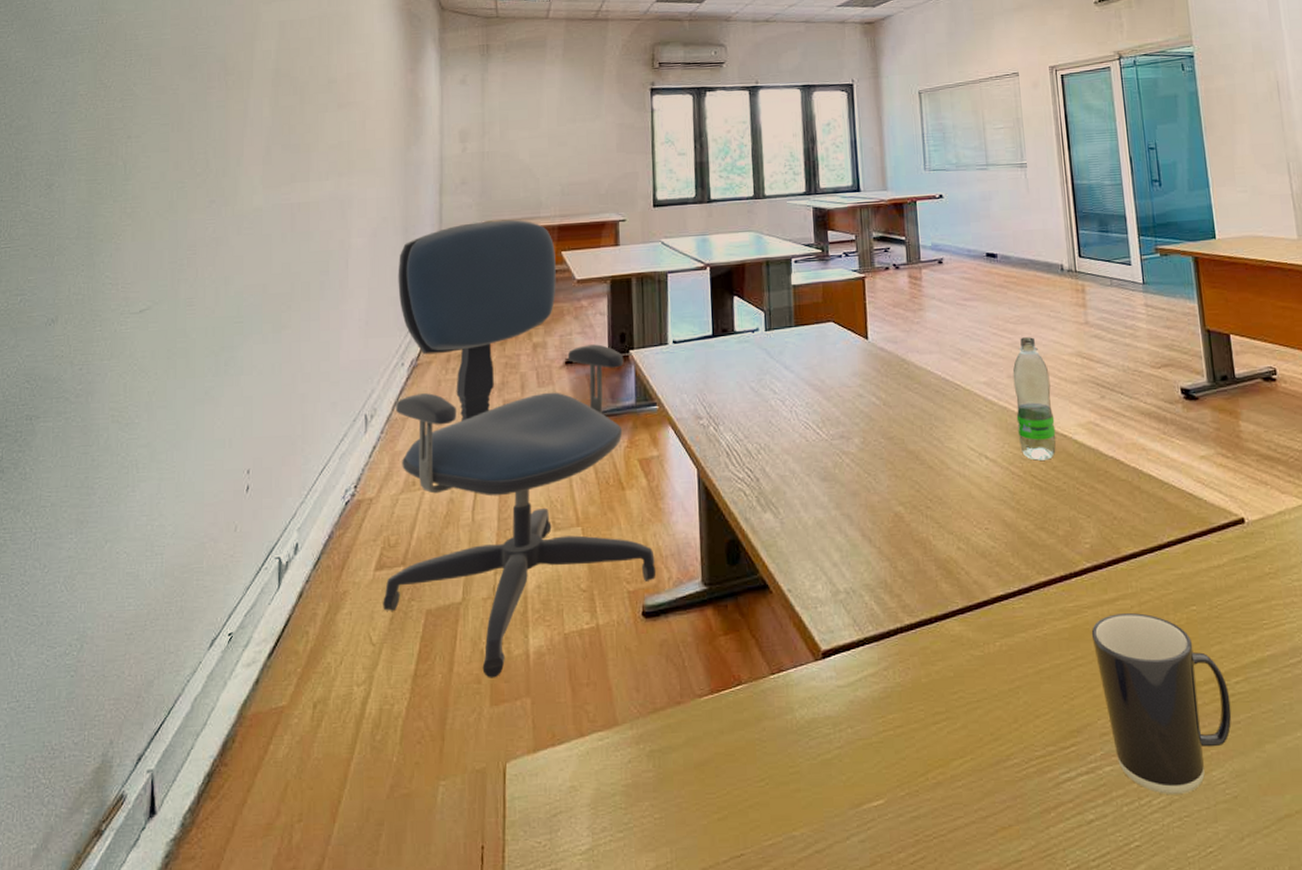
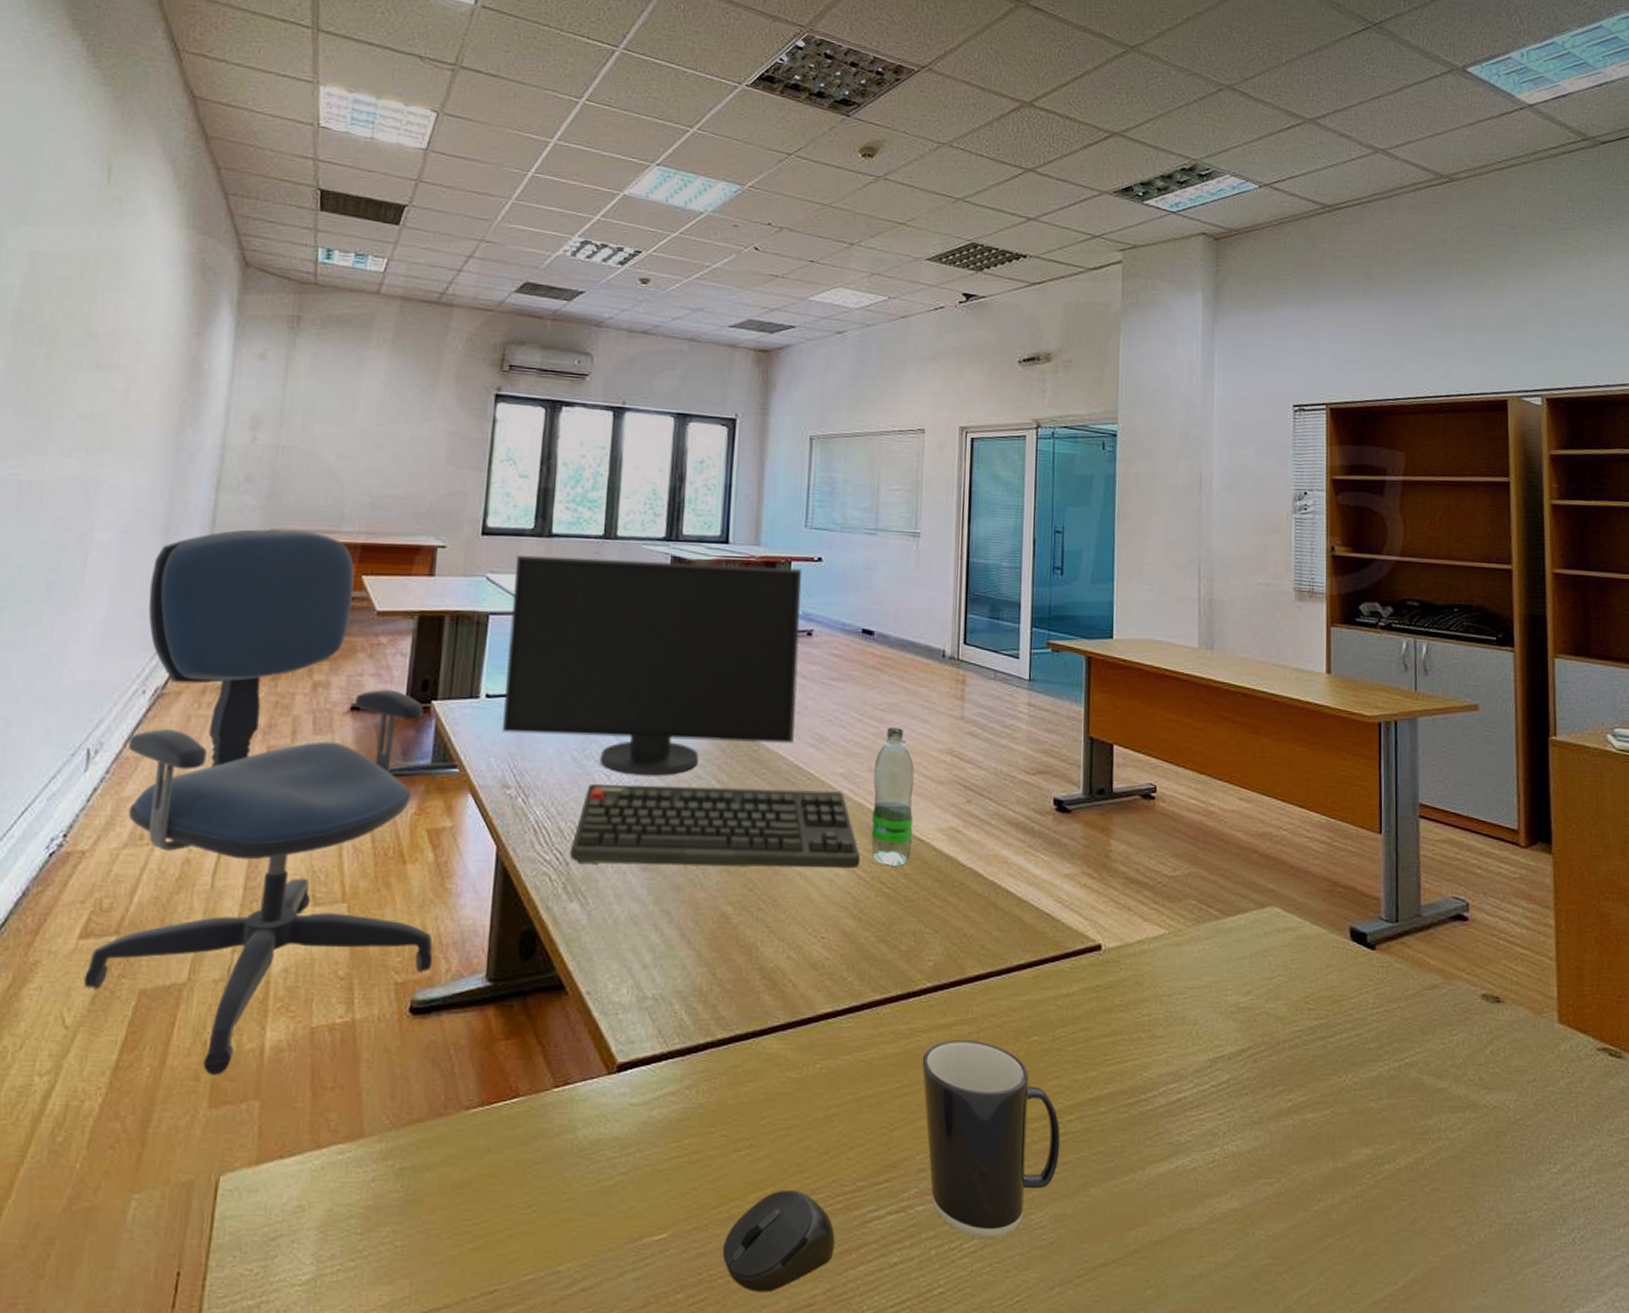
computer monitor: none [684,206,939,398] -> present [501,554,802,775]
computer keyboard: none [759,398,1012,478] -> present [570,783,861,869]
computer mouse: none [934,757,1034,850] -> present [722,1191,835,1292]

